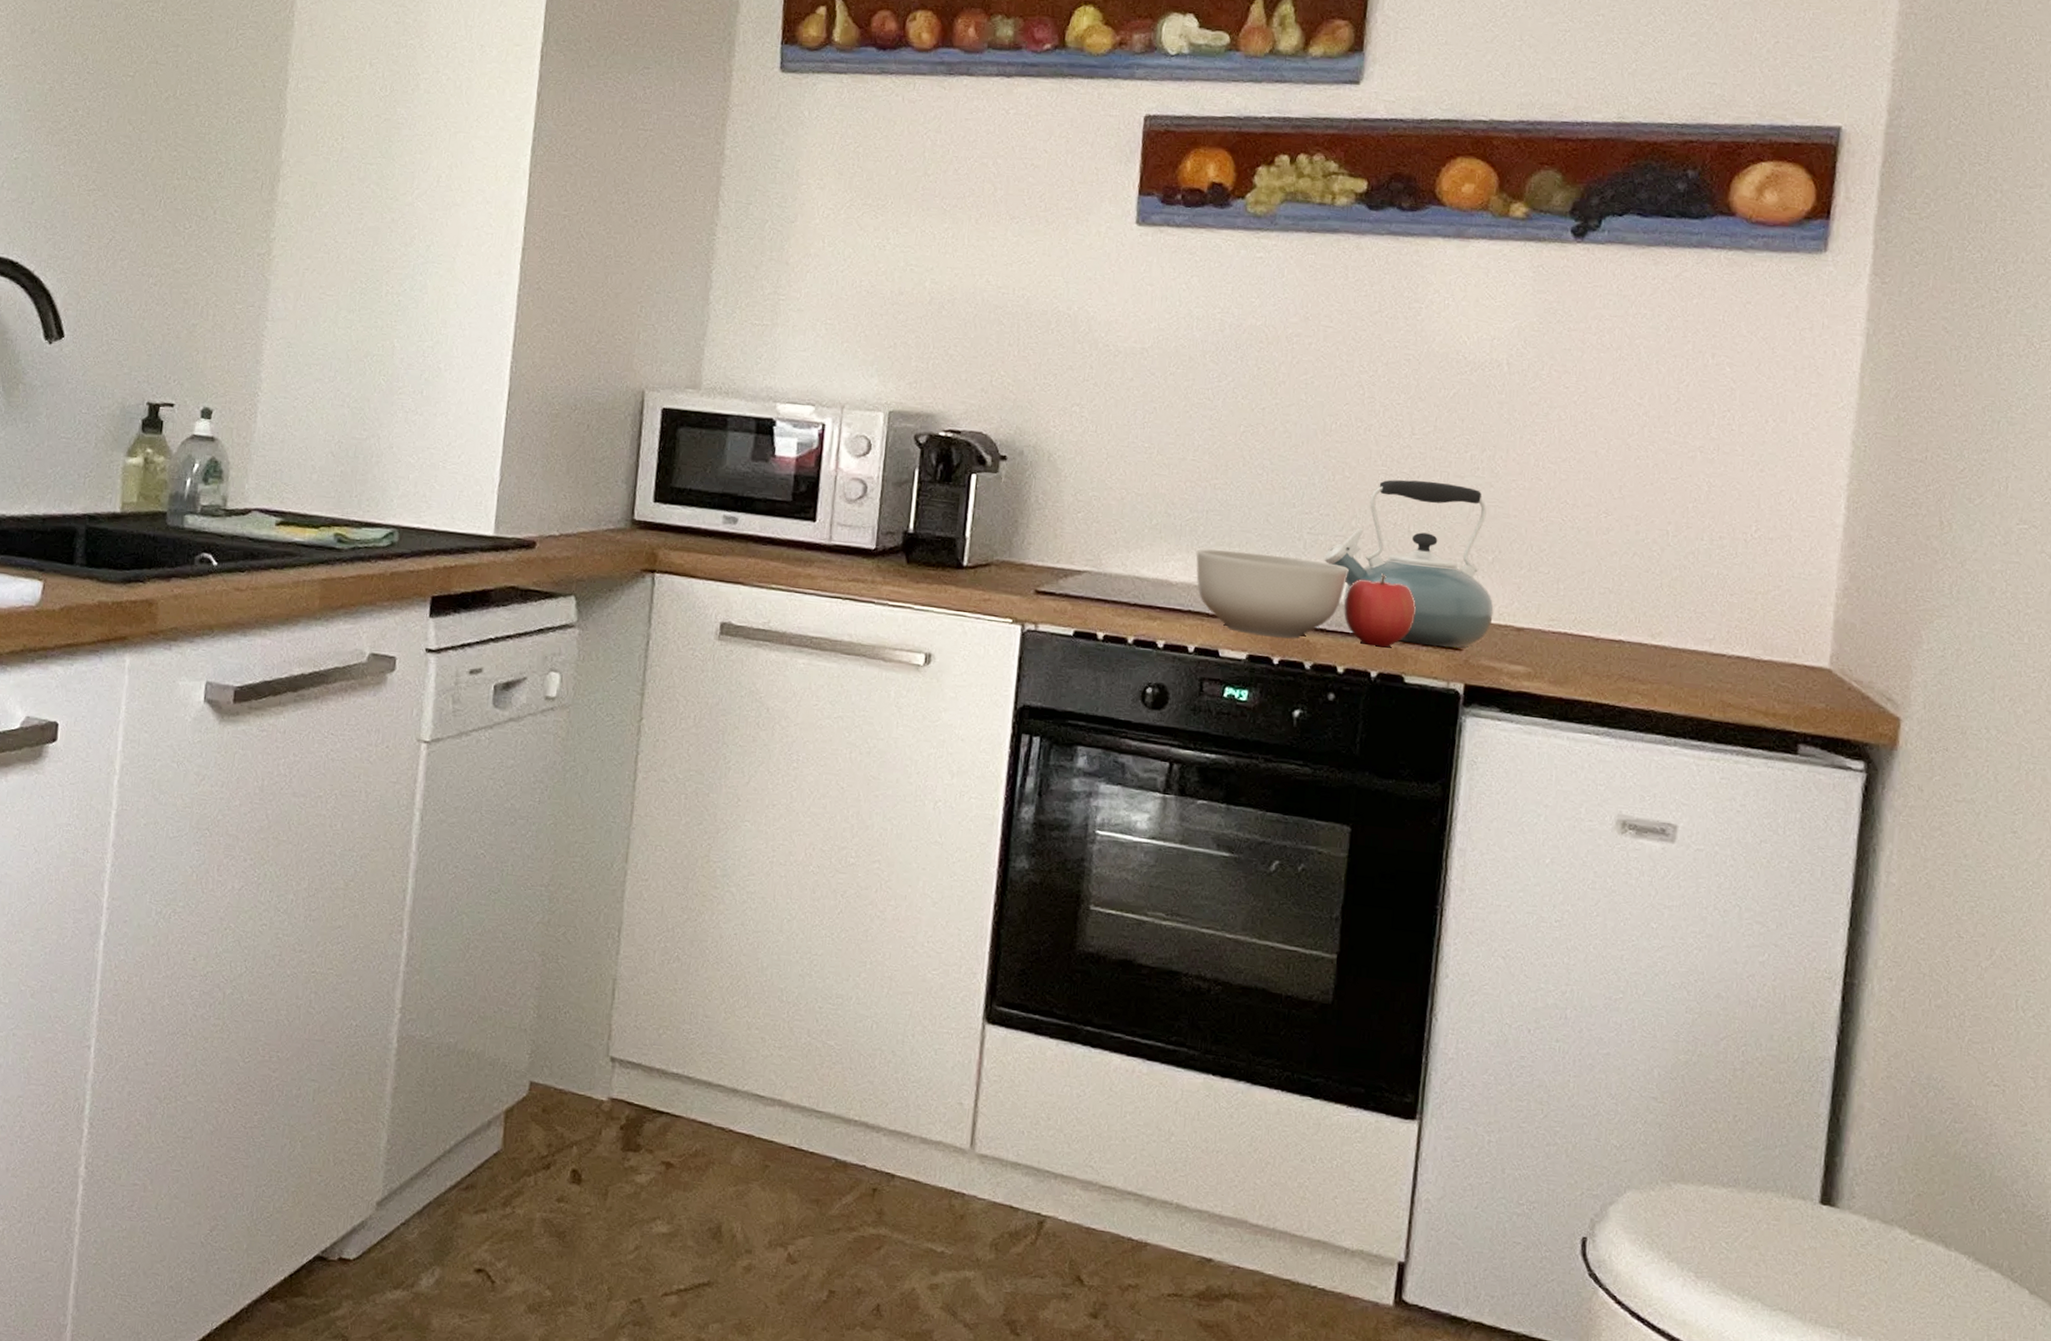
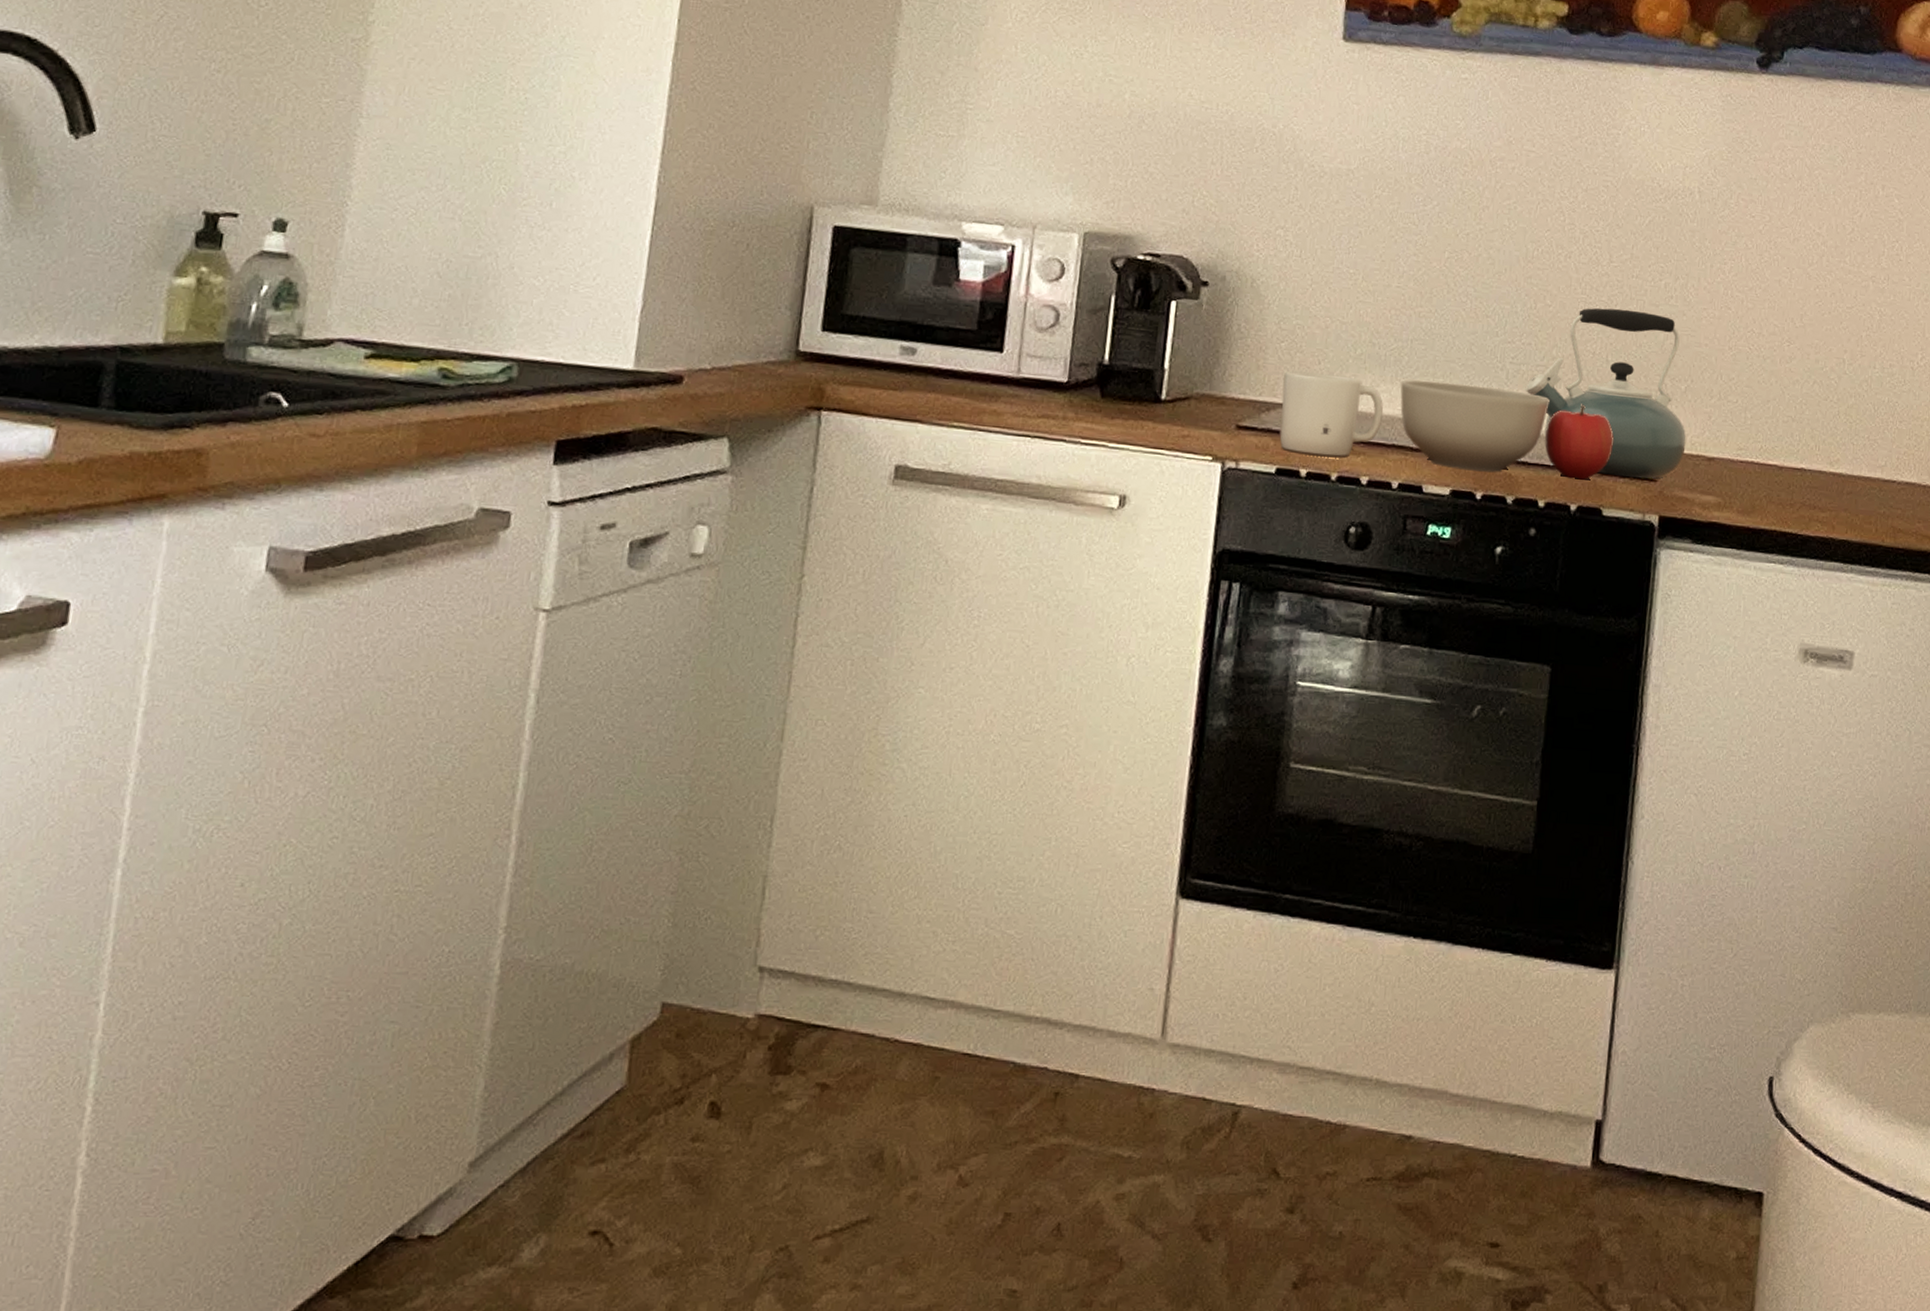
mug: none [1077,539,1180,623] -> present [1279,371,1384,459]

